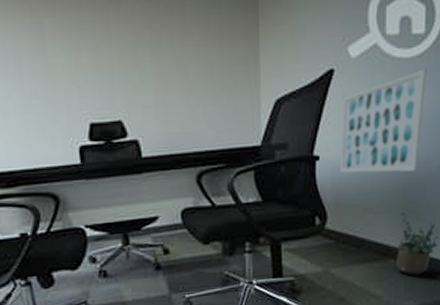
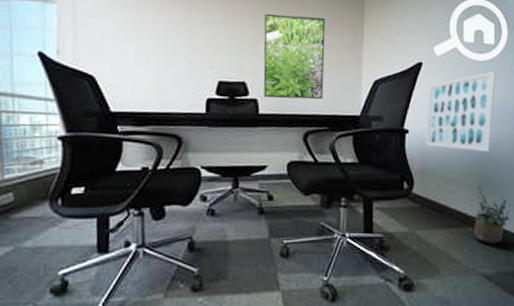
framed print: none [134,25,216,137] -> present [263,13,326,100]

